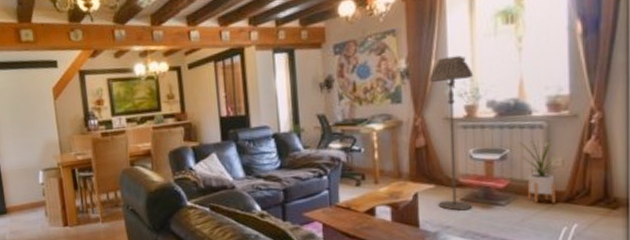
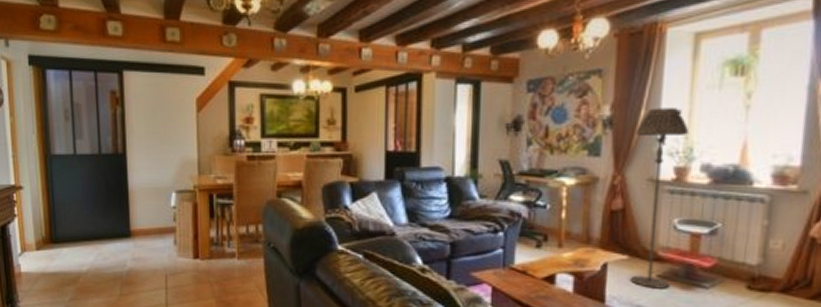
house plant: present [518,136,564,203] -> none [733,211,785,292]

